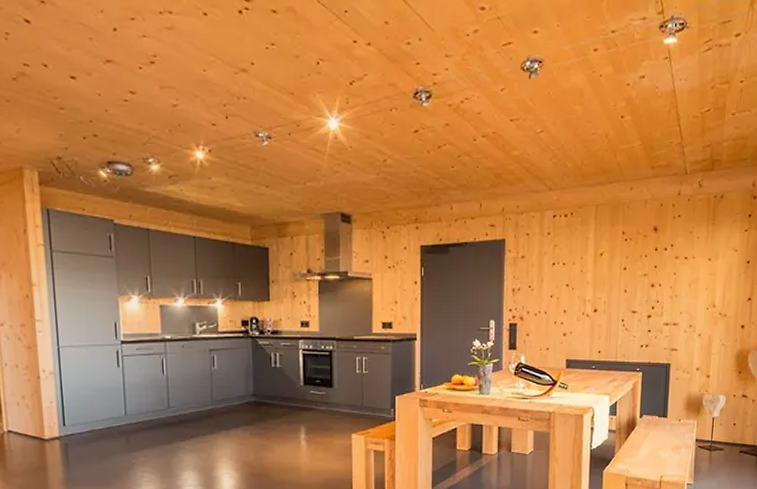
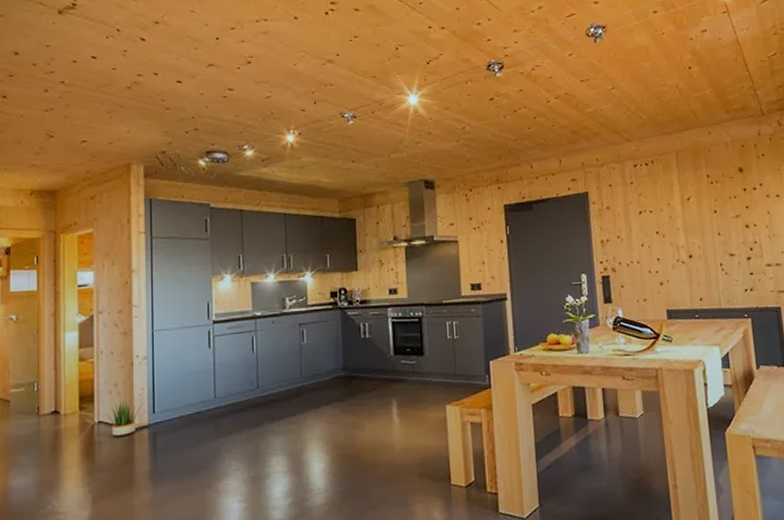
potted plant: none [17,411,54,446] -> present [107,399,145,437]

